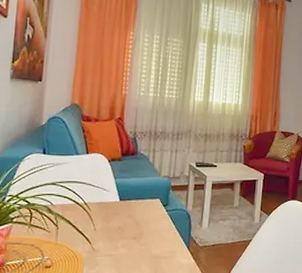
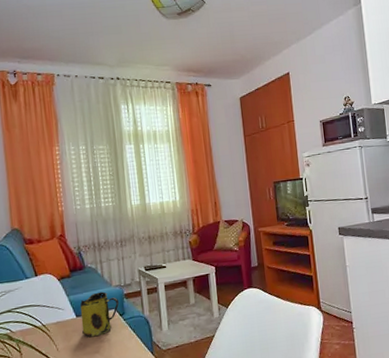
mug: none [123,180,165,223] -> present [80,291,120,338]

